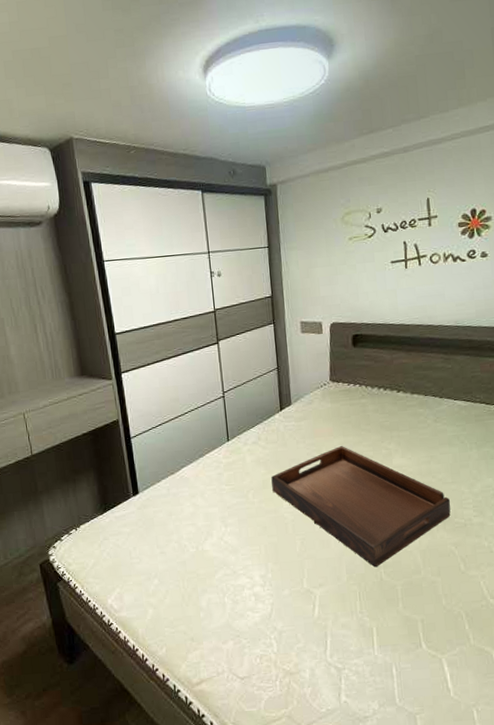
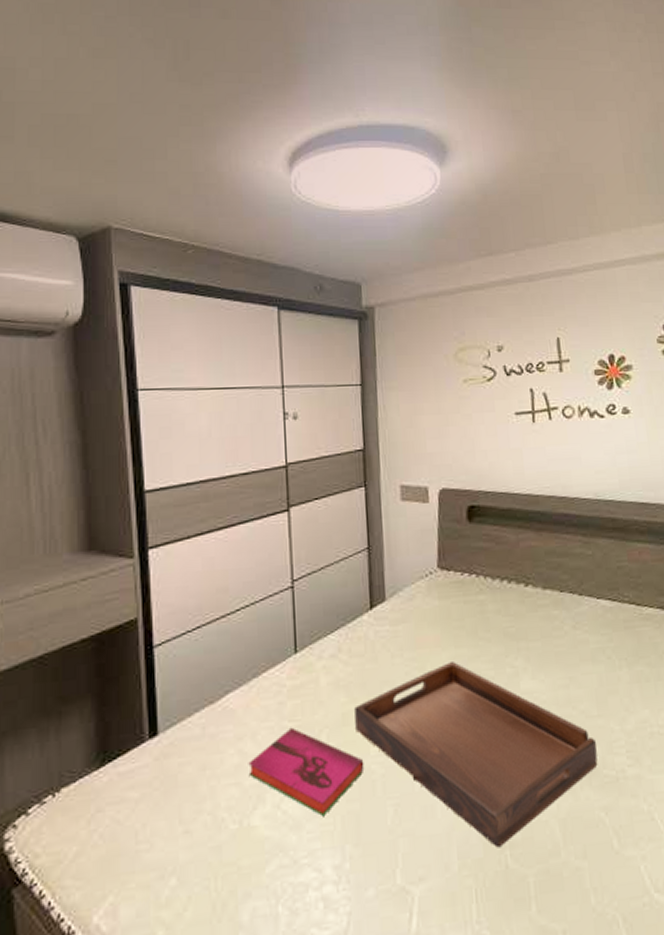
hardback book: none [200,489,280,545] -> present [248,727,365,816]

